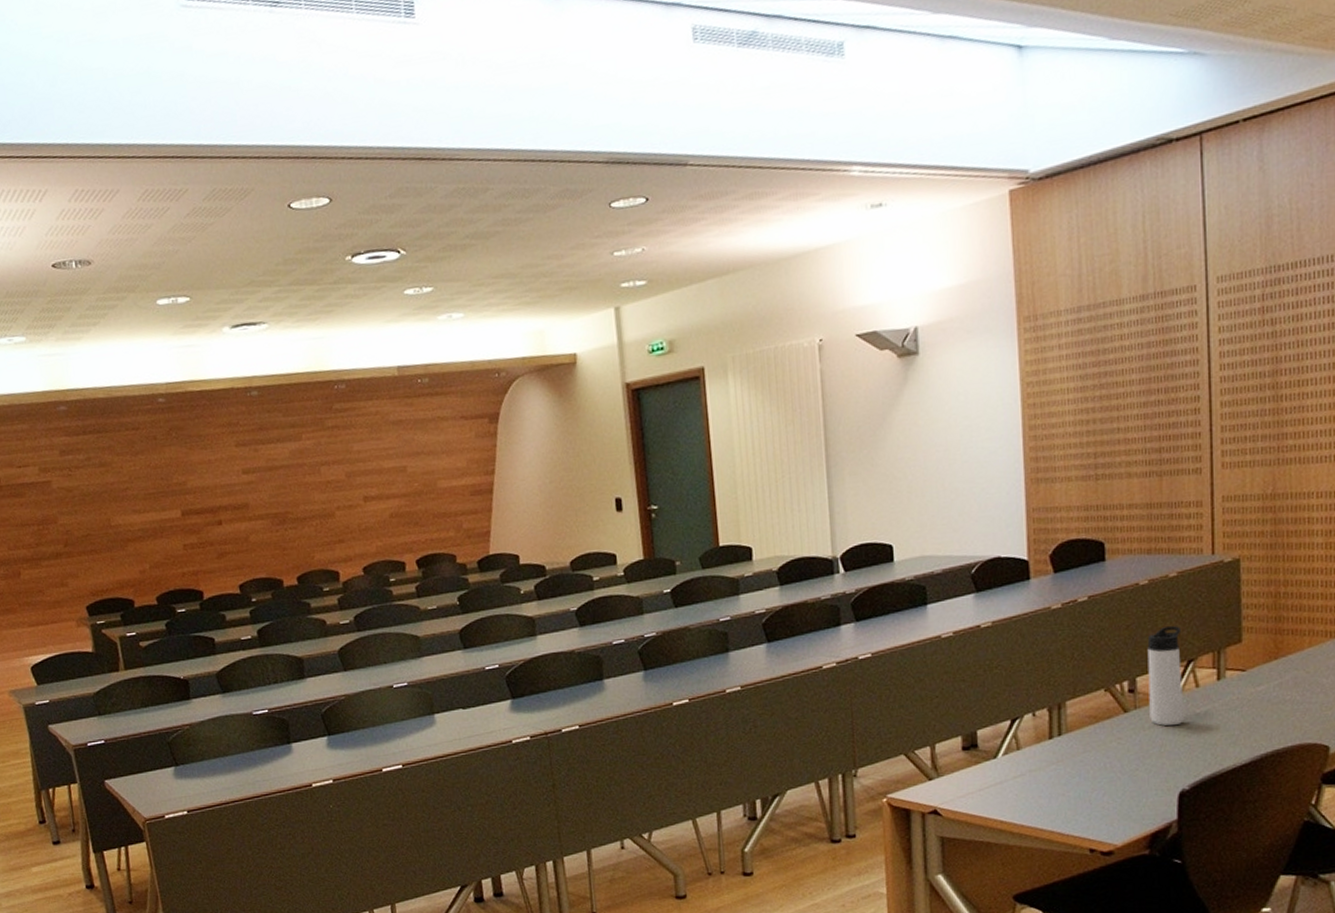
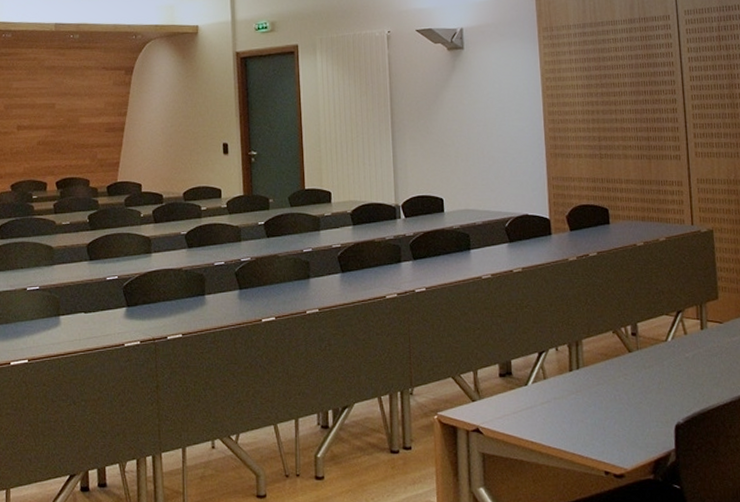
thermos bottle: present [1147,626,1185,726] -> none [645,282,677,367]

